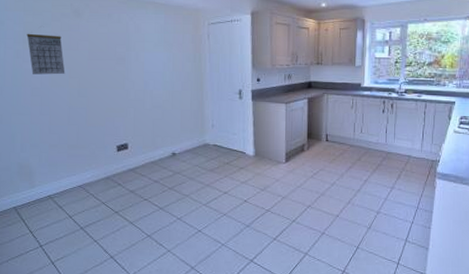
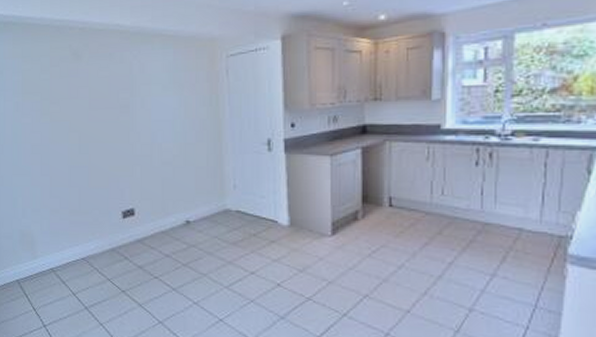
calendar: present [26,33,65,75] -> none [25,82,65,129]

